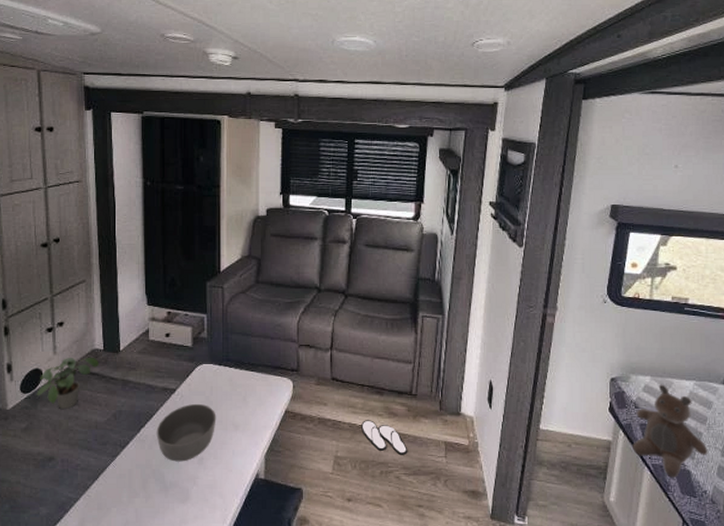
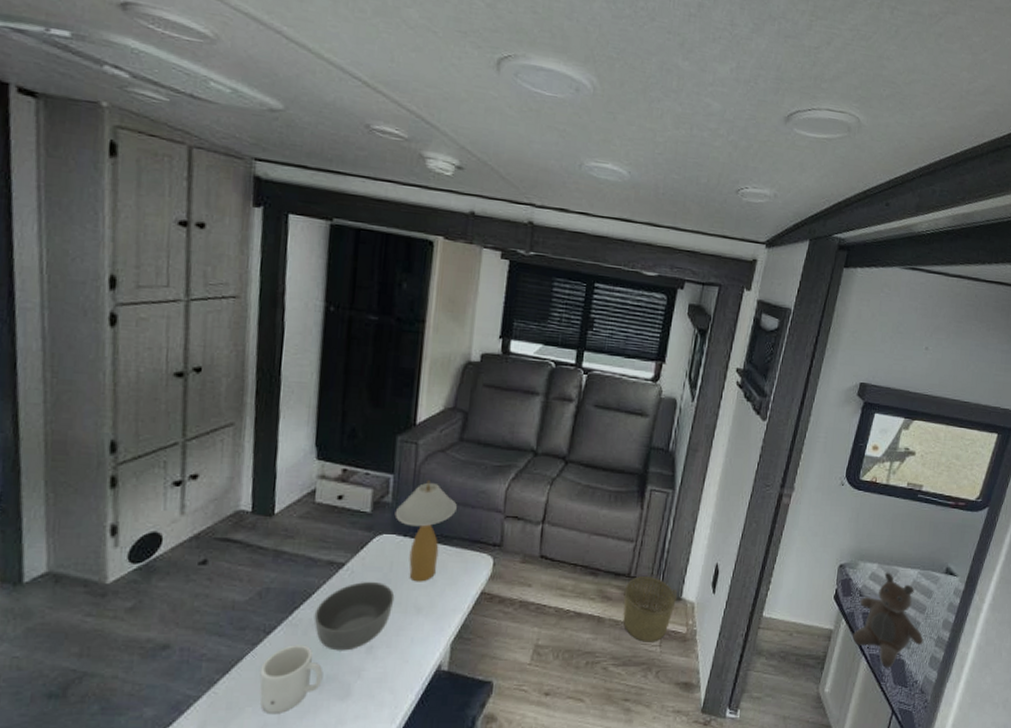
potted plant: present [36,358,100,410] -> none [151,520,245,586]
mug: none [120,457,167,513] -> present [259,645,323,713]
table lamp: none [210,317,259,403] -> present [394,479,457,582]
slippers: present [361,420,408,455] -> none [569,604,620,643]
basket: none [408,394,456,454] -> present [623,576,677,642]

